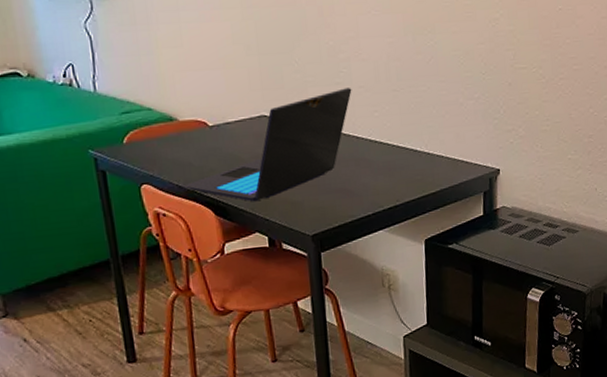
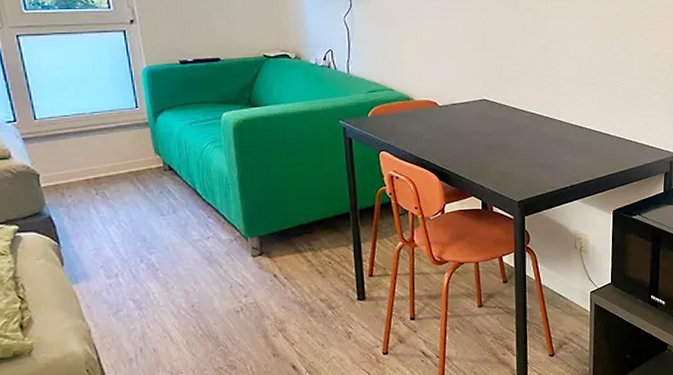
laptop: present [182,88,352,202] -> none [414,80,559,171]

